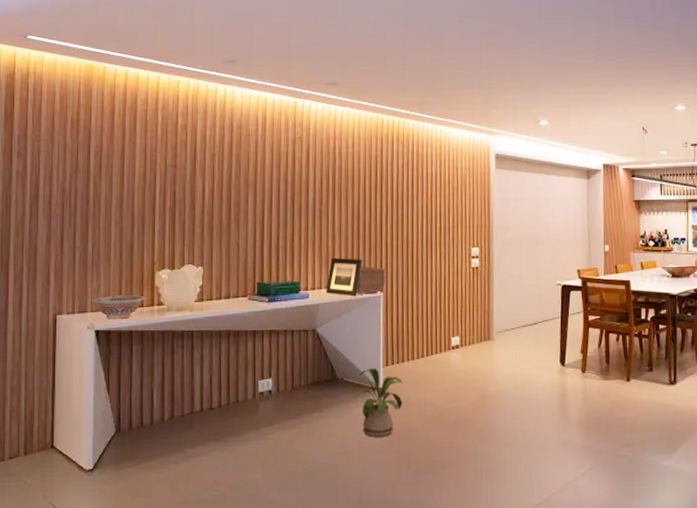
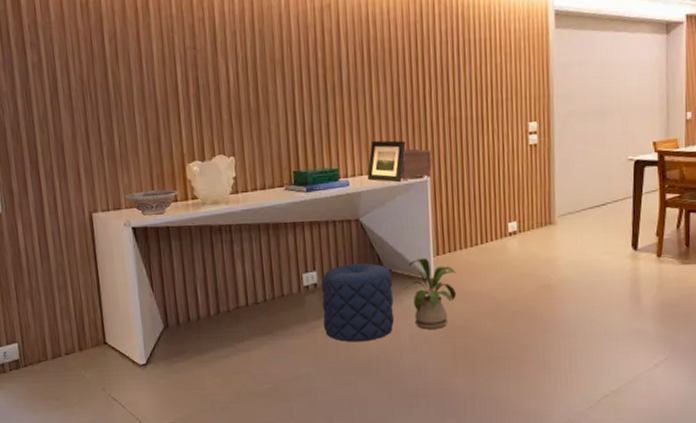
pouf: none [275,372,344,449] -> present [321,263,395,342]

